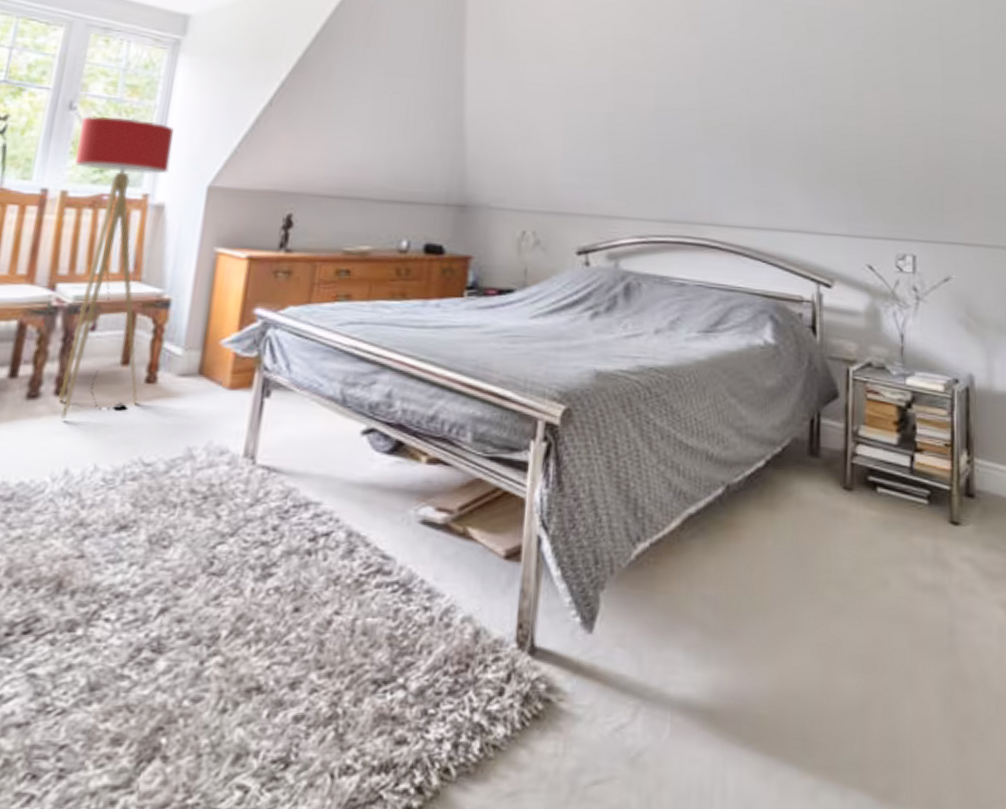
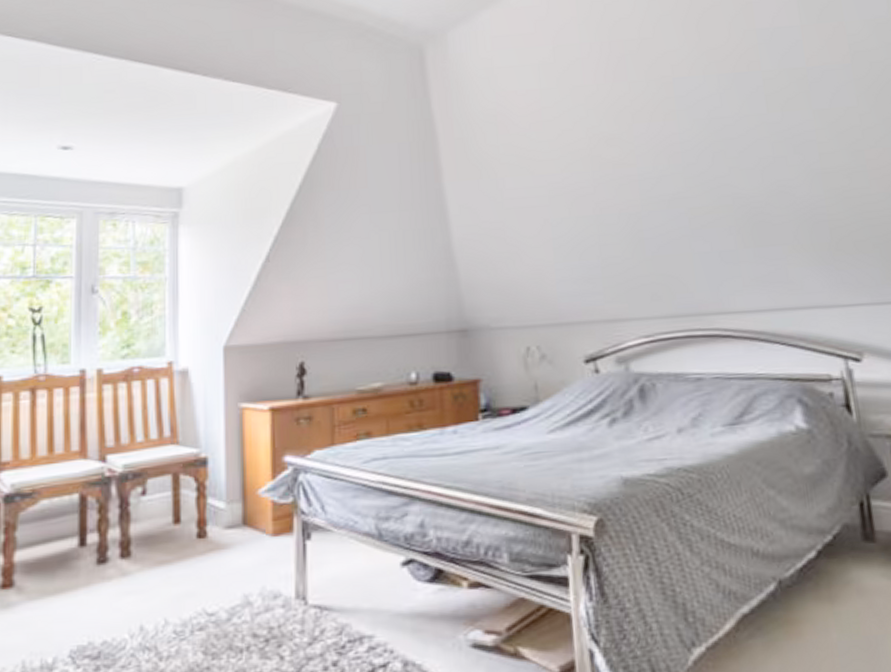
floor lamp: present [58,115,174,419] -> none [104,293,192,579]

